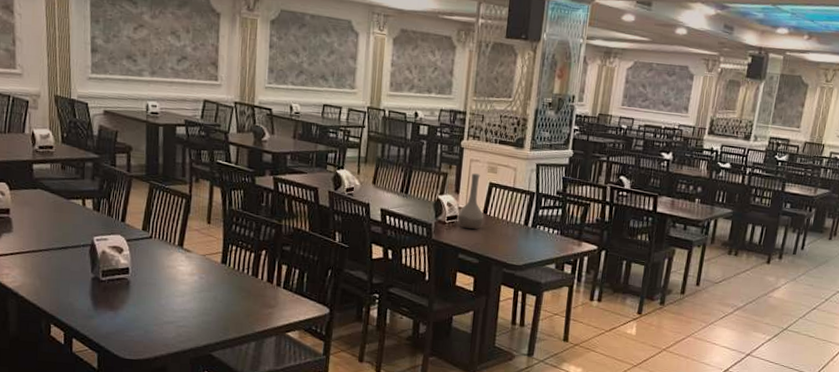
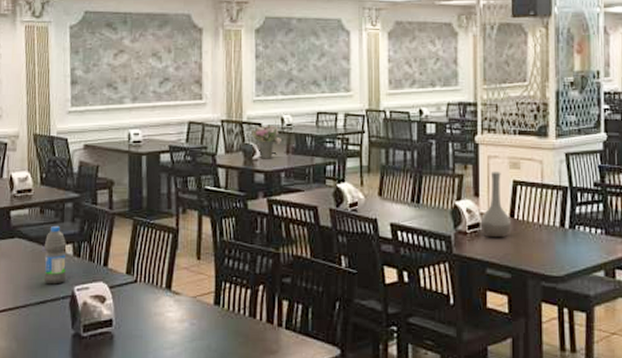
water bottle: none [65,181,87,234] -> present [43,225,67,284]
flower bouquet: none [262,111,289,142] -> present [251,125,281,159]

